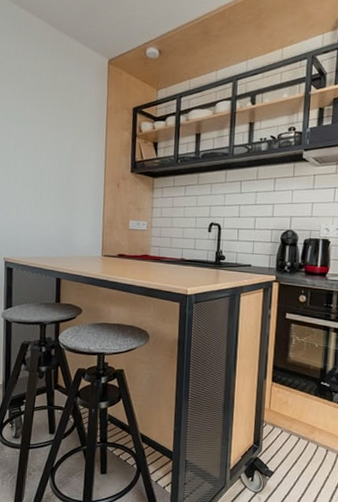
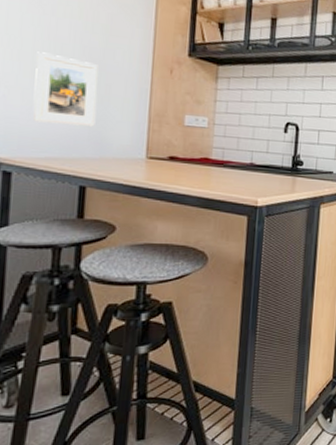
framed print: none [24,178,66,233] -> present [33,51,98,127]

